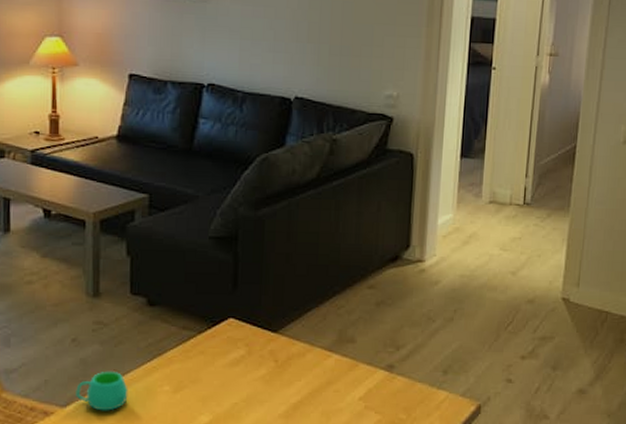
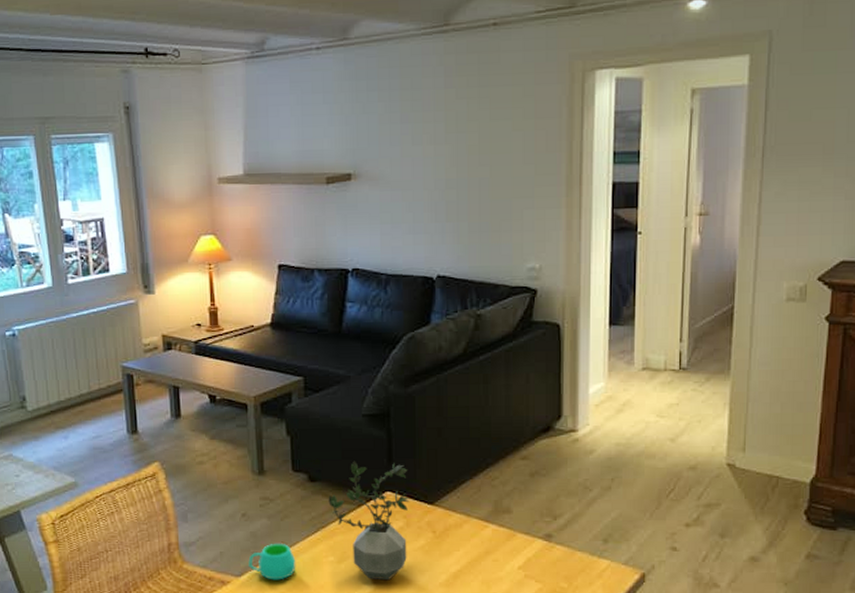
potted plant: none [167,285,254,412] -> present [328,461,410,581]

